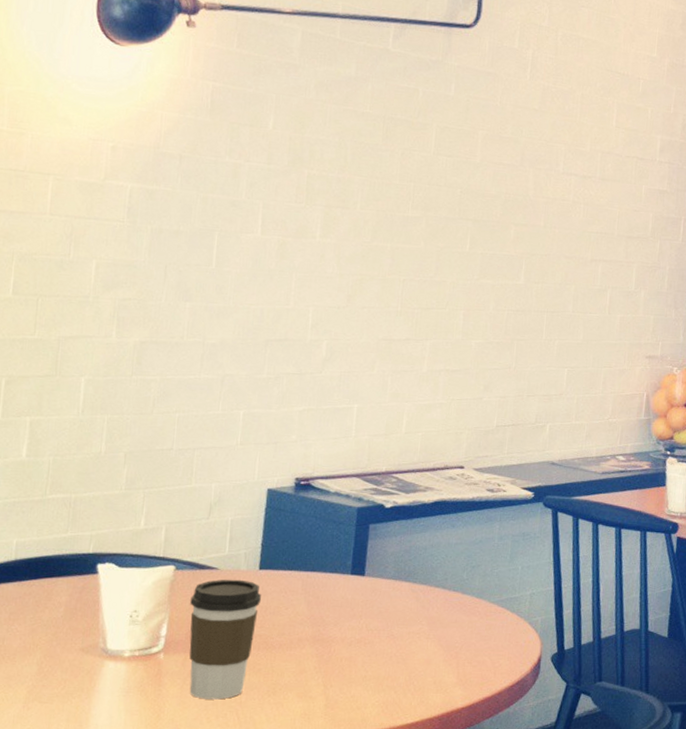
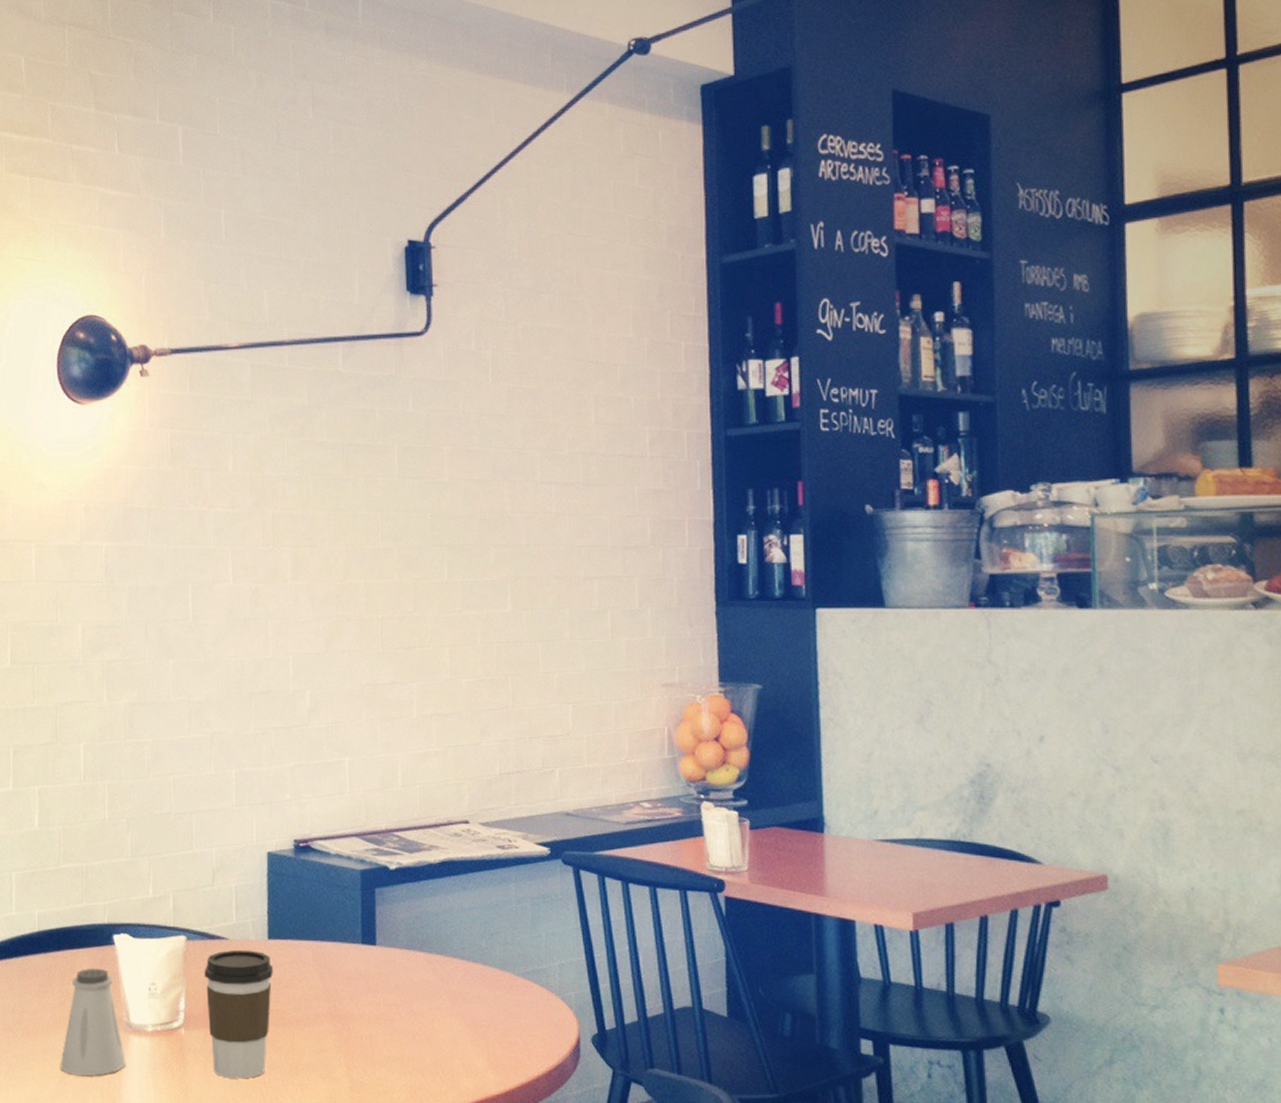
saltshaker: none [24,596,98,701] -> present [60,968,126,1077]

